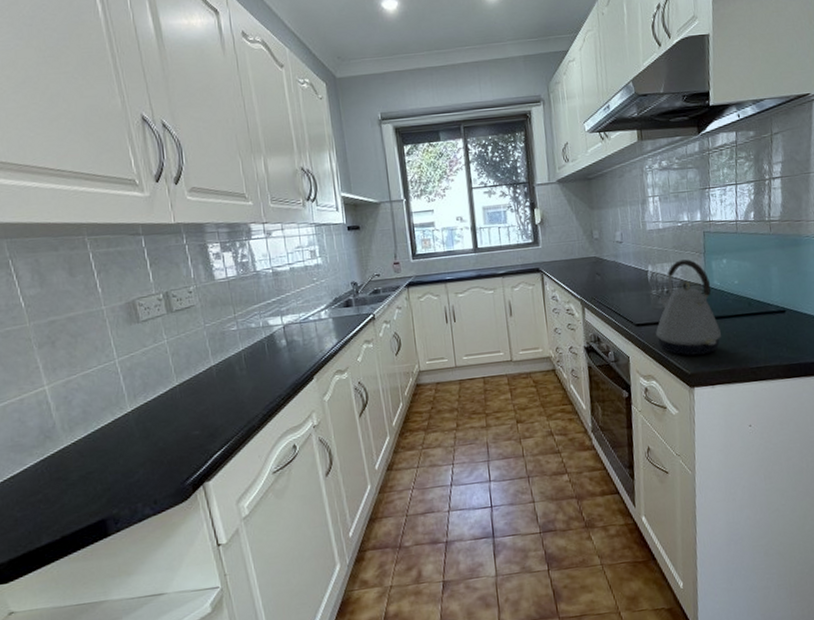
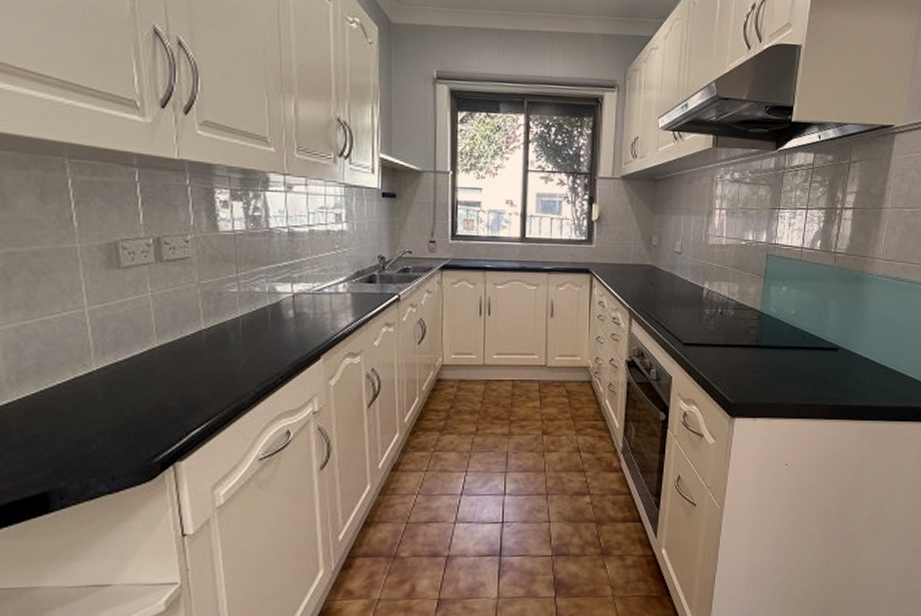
kettle: present [656,259,721,356] -> none [703,281,770,384]

